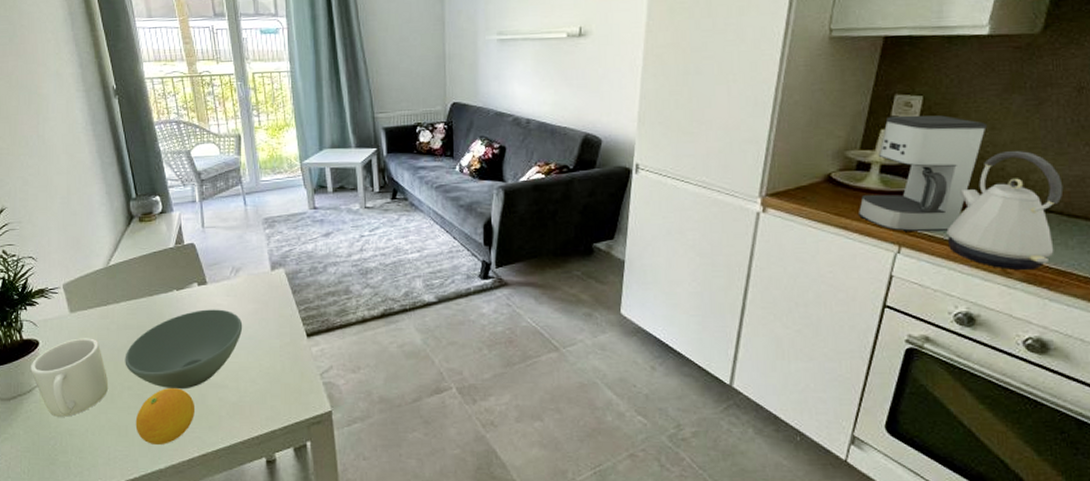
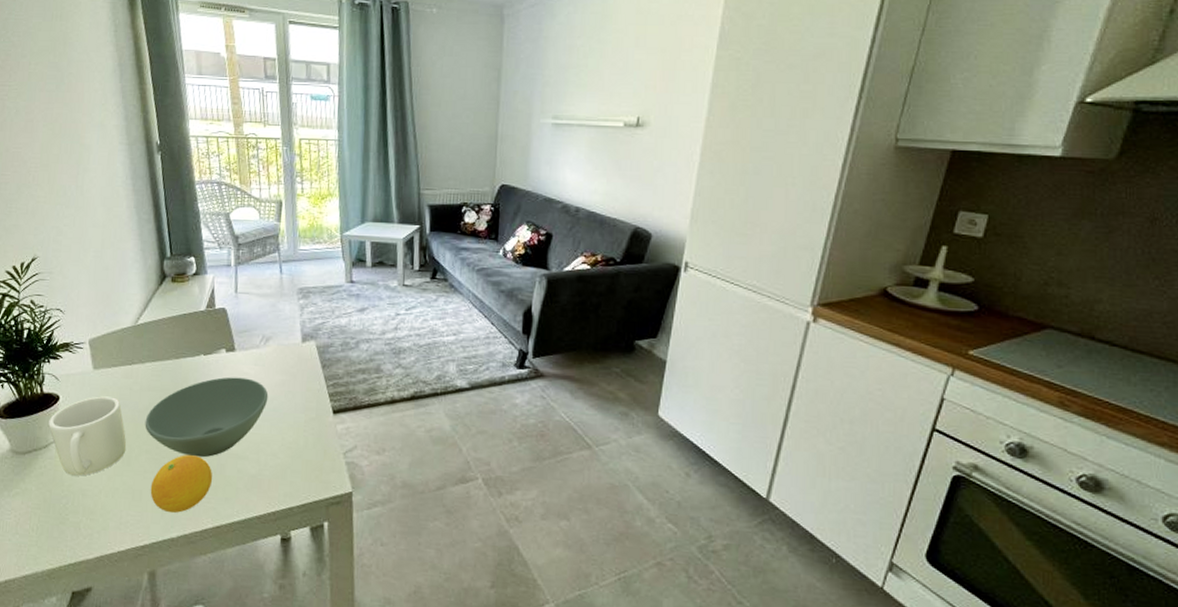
coffee maker: present [857,115,987,233] -> none [912,233,1053,357]
kettle: present [946,151,1064,271] -> none [1003,279,1129,405]

